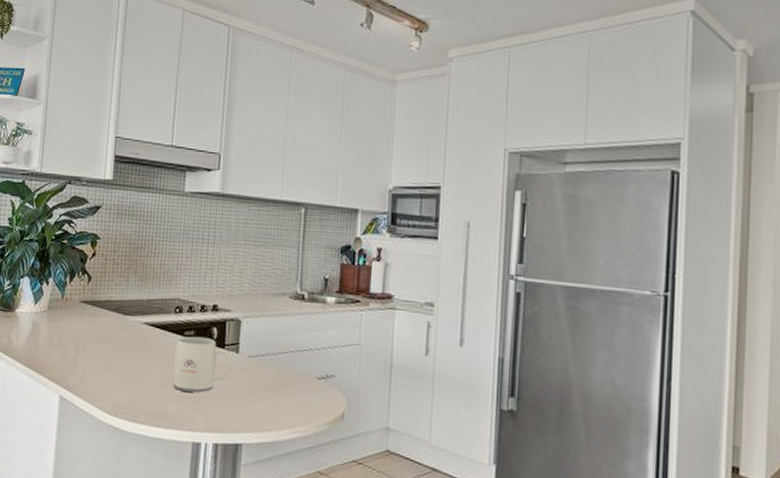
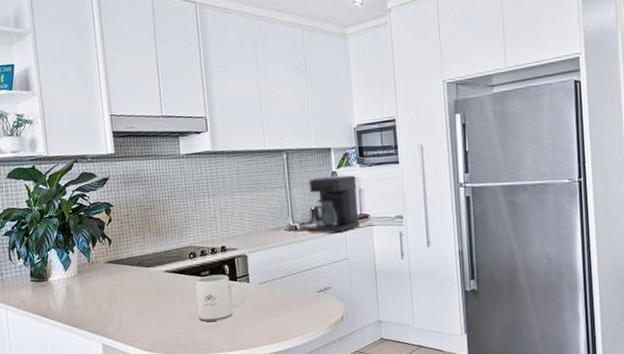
coffee maker: none [315,241,384,311] -> present [306,175,361,233]

